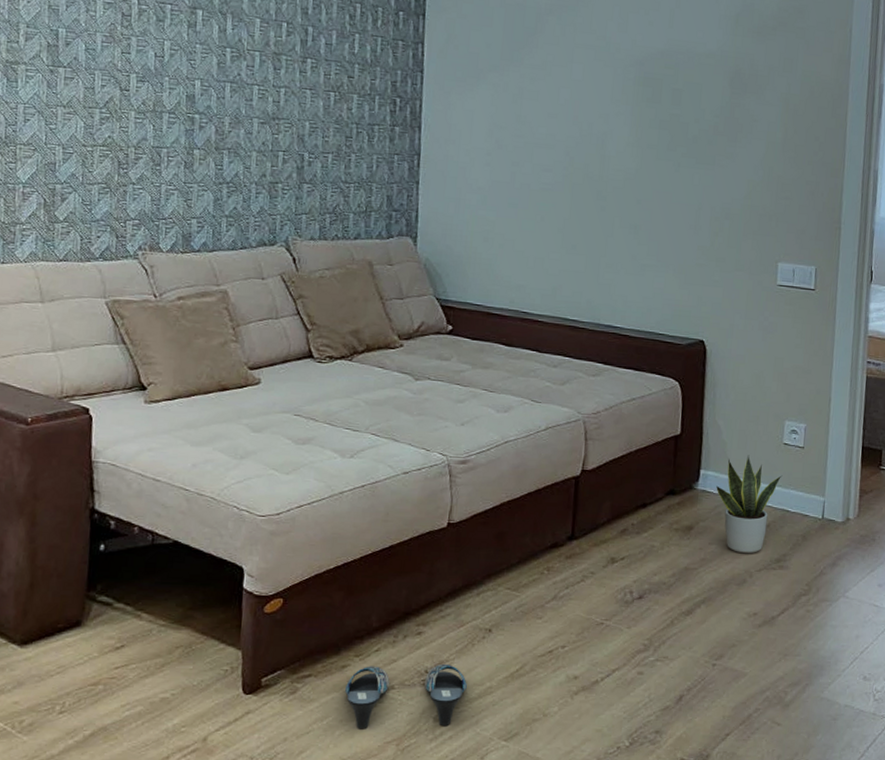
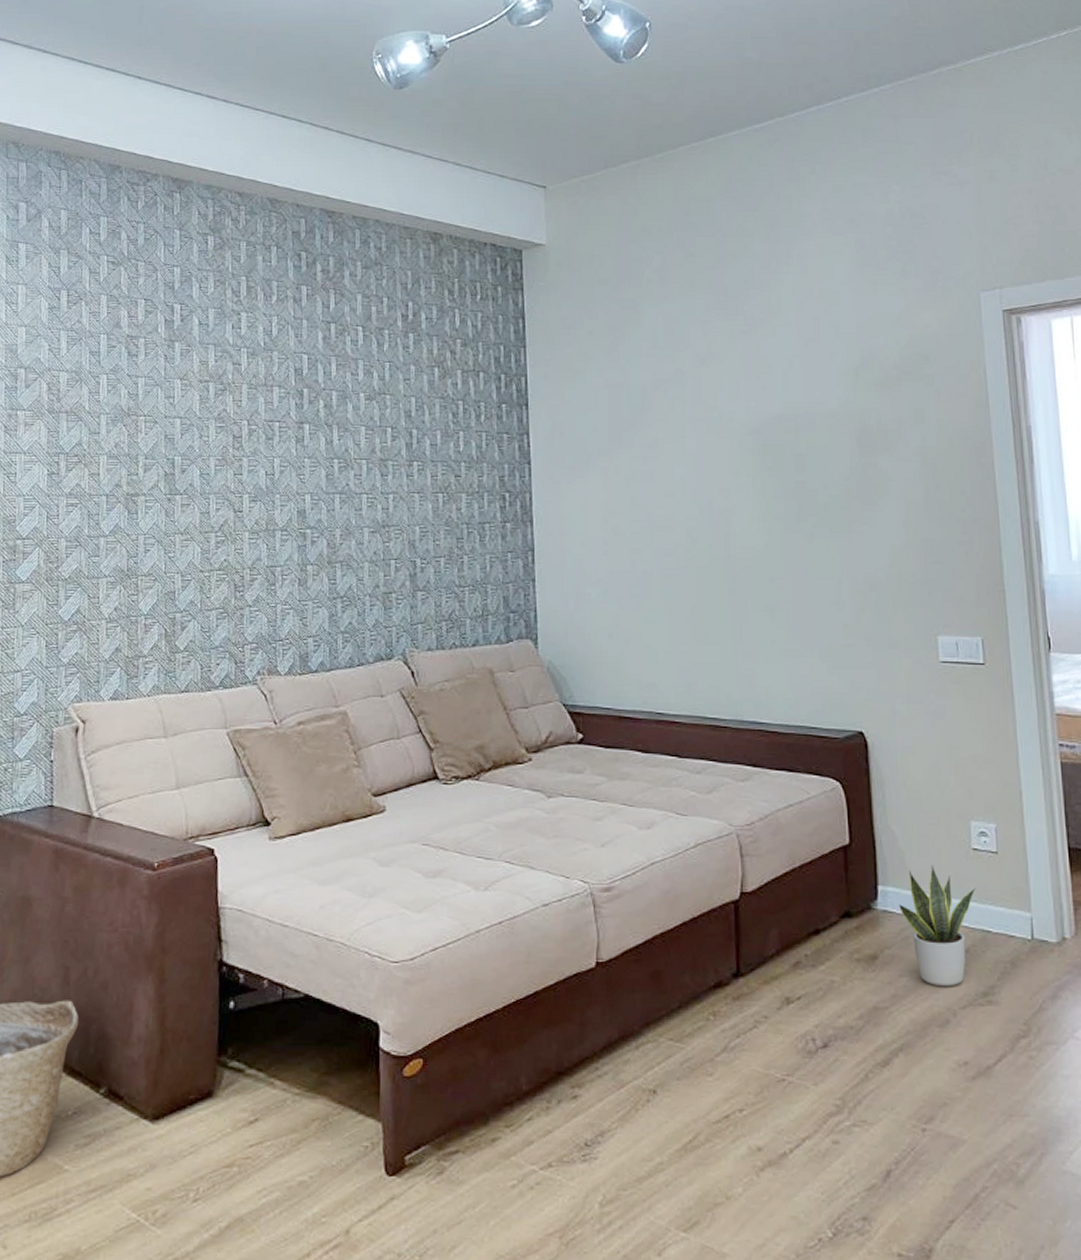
slippers: present [345,663,467,729] -> none [497,1134,634,1218]

